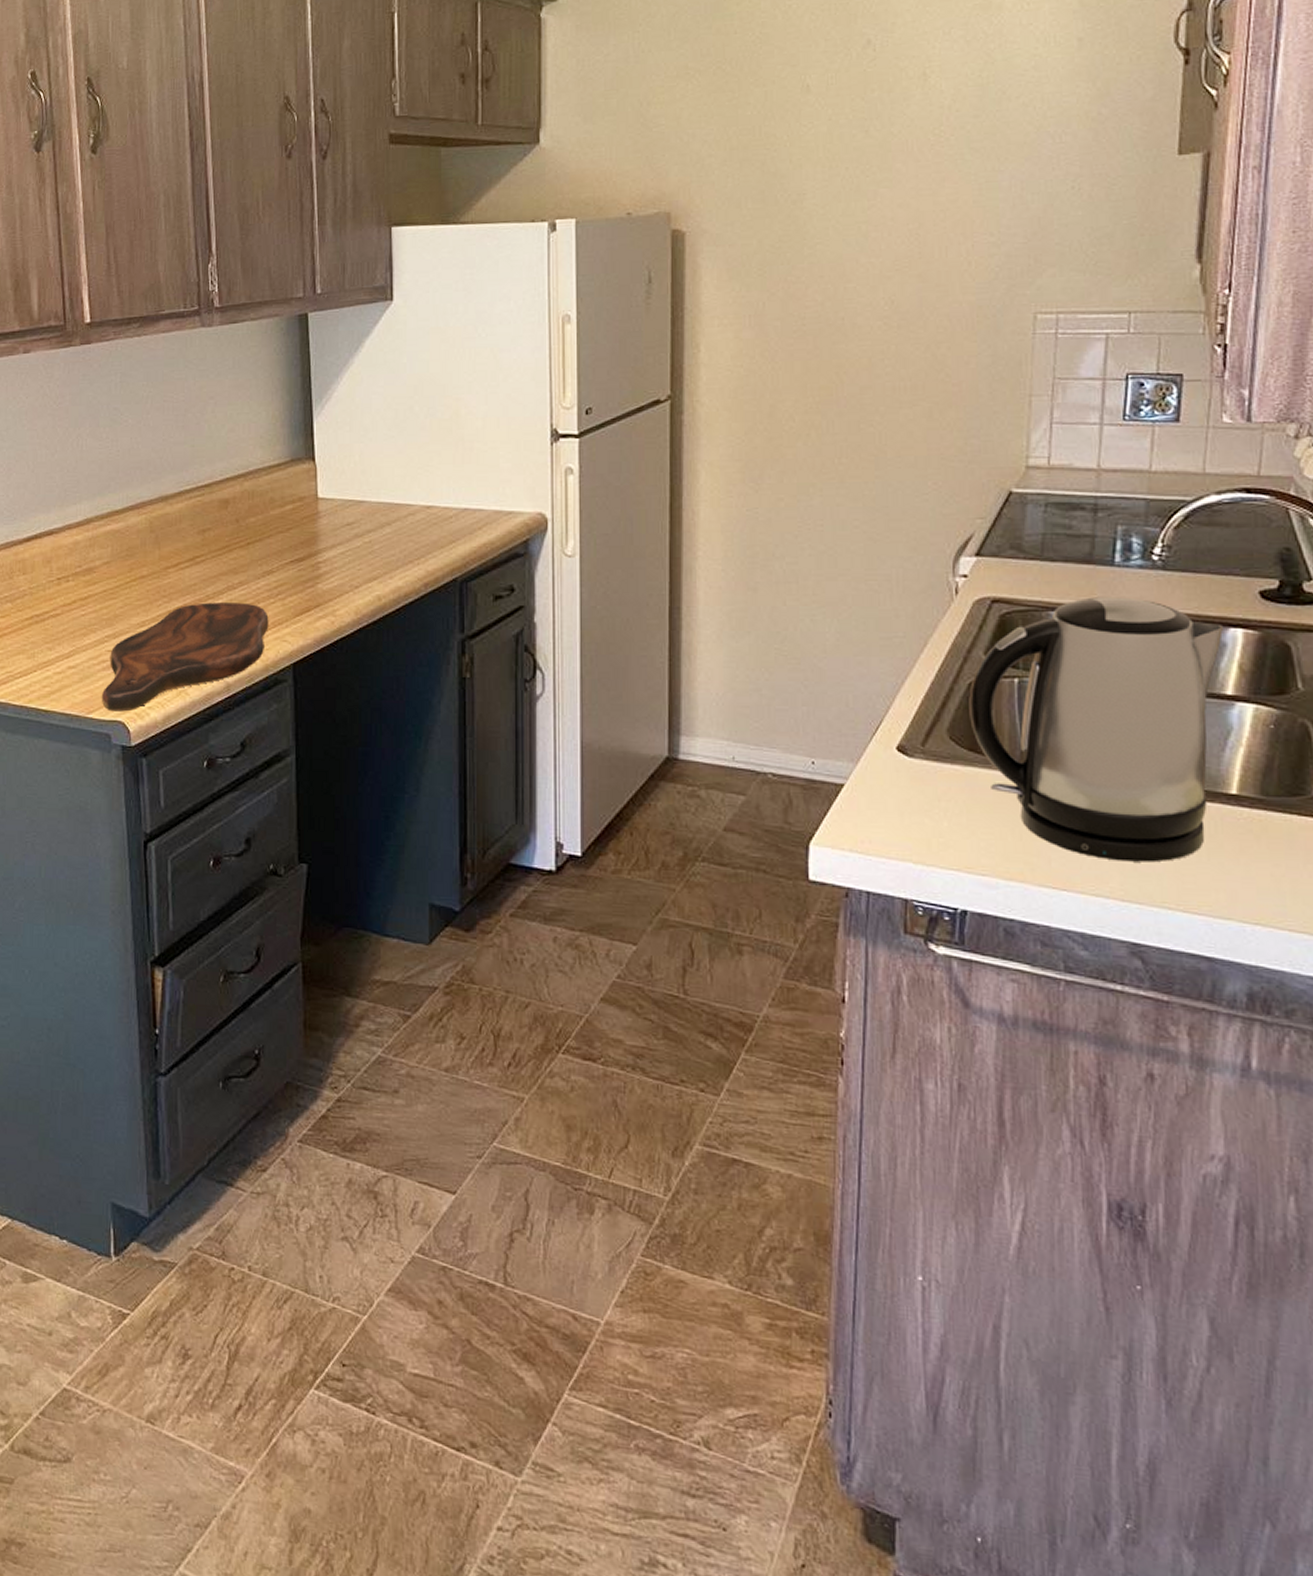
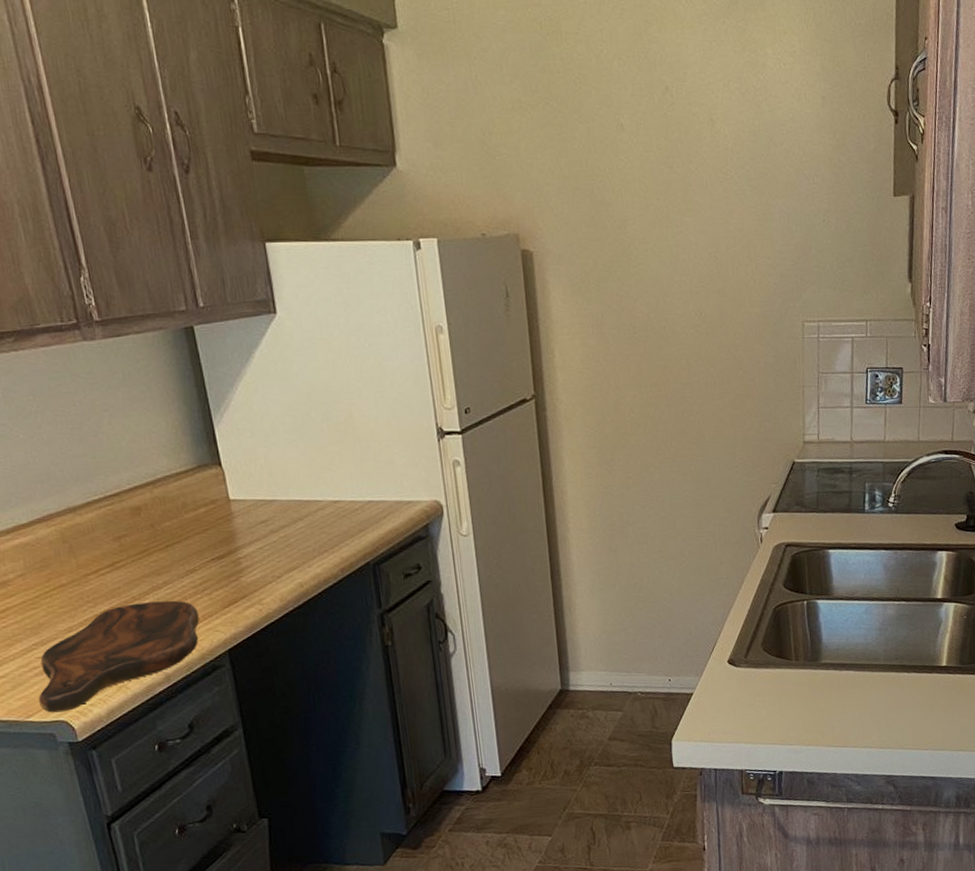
kettle: present [969,597,1224,863] -> none [774,535,935,722]

